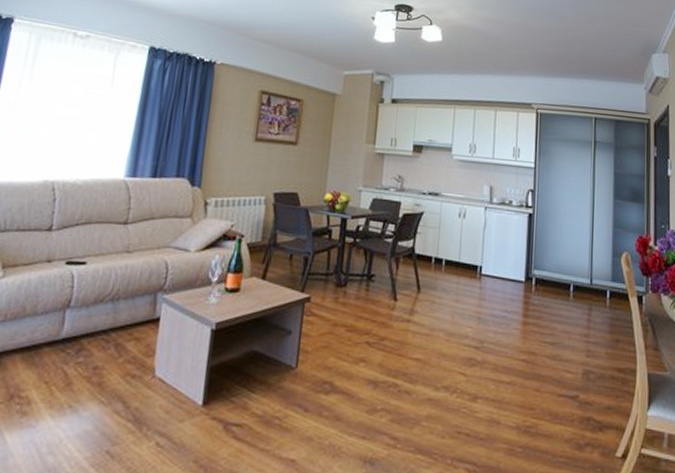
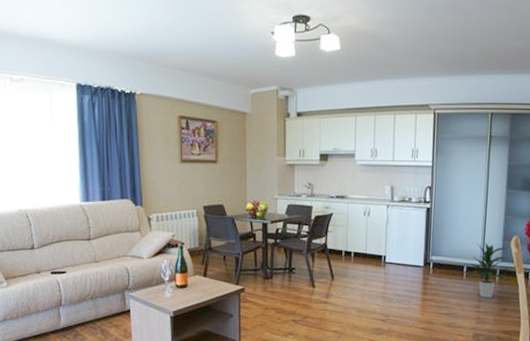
indoor plant: none [575,257,626,325] -> present [468,242,514,298]

